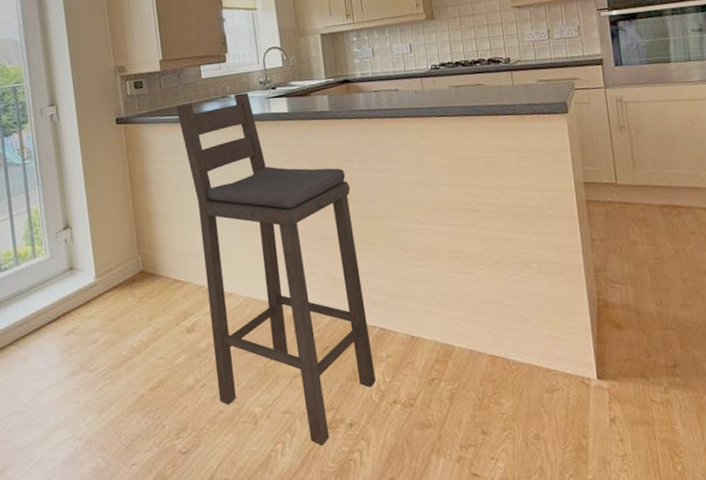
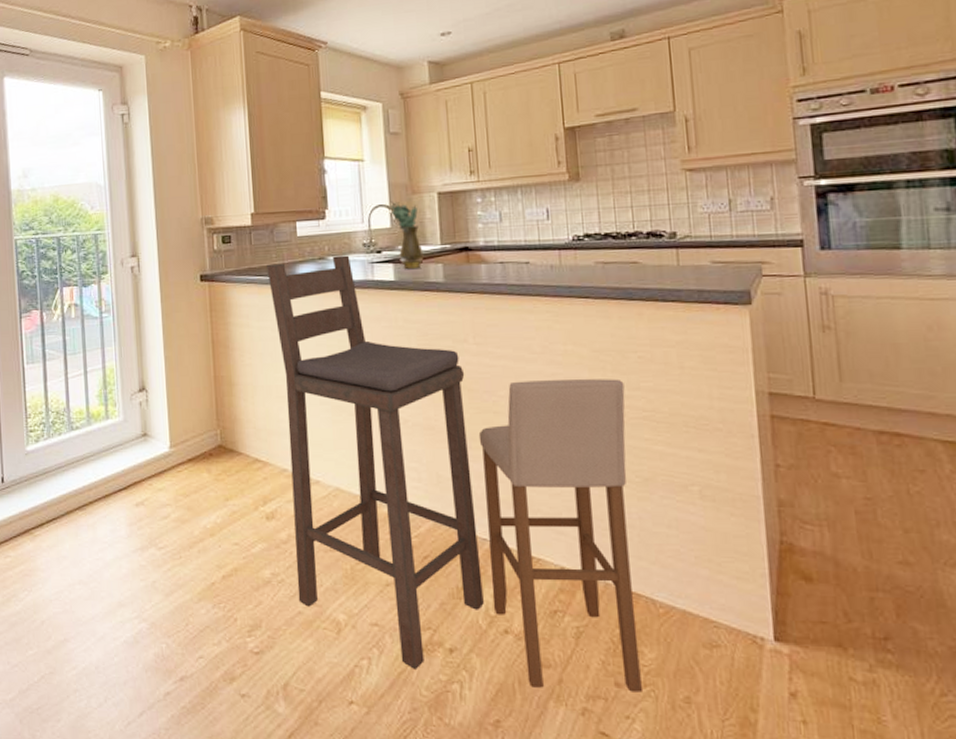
vase: none [282,43,312,101] -> present [390,201,424,269]
bar stool: none [364,181,503,446] -> present [478,379,642,692]

